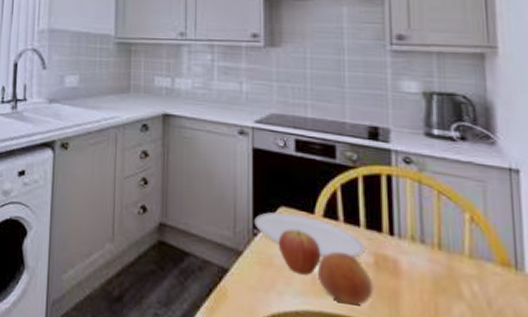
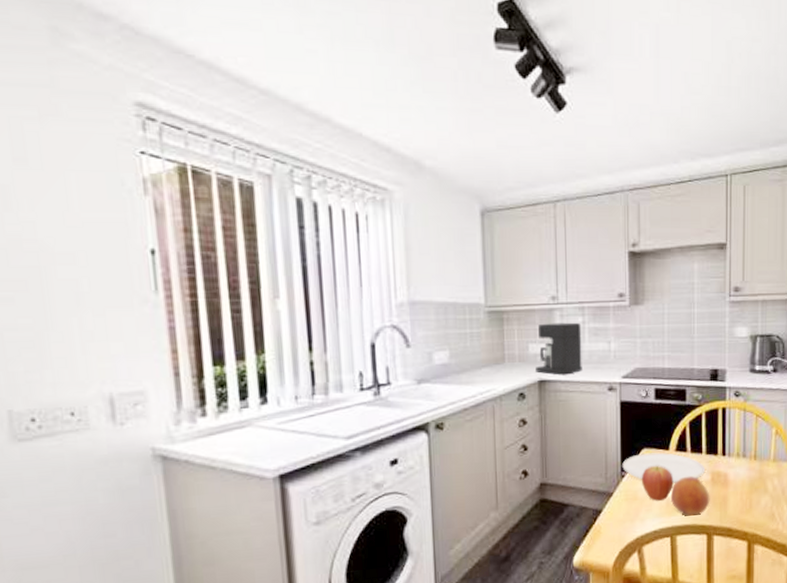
coffee maker: none [160,57,210,111] -> present [536,322,582,374]

